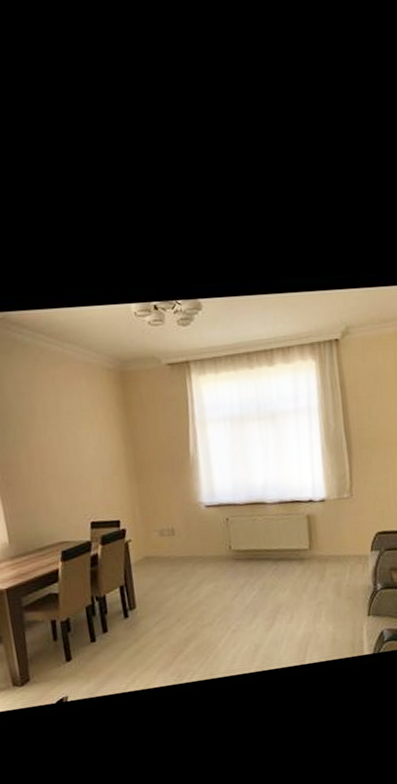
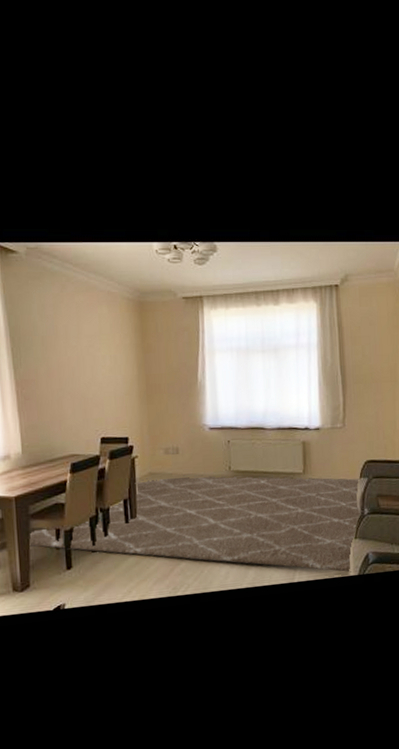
rug: none [25,552,373,652] -> present [30,475,360,573]

